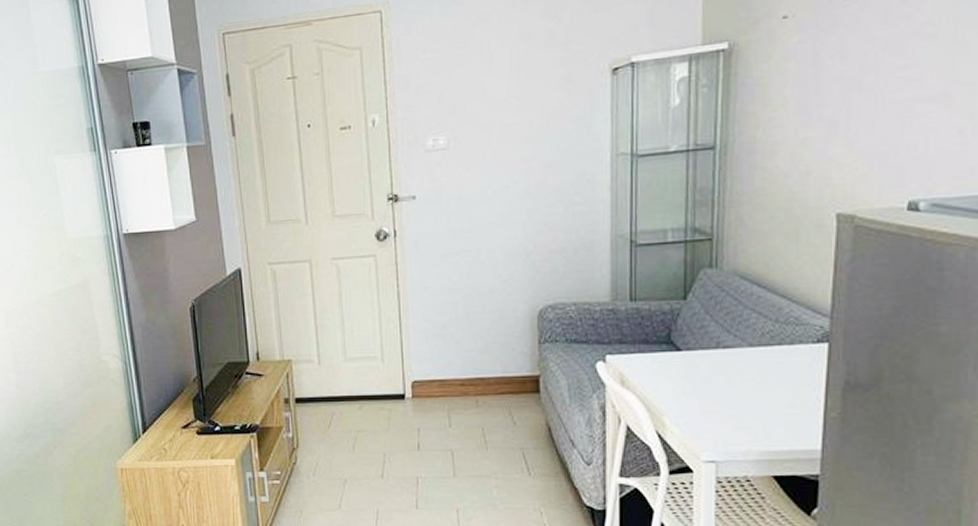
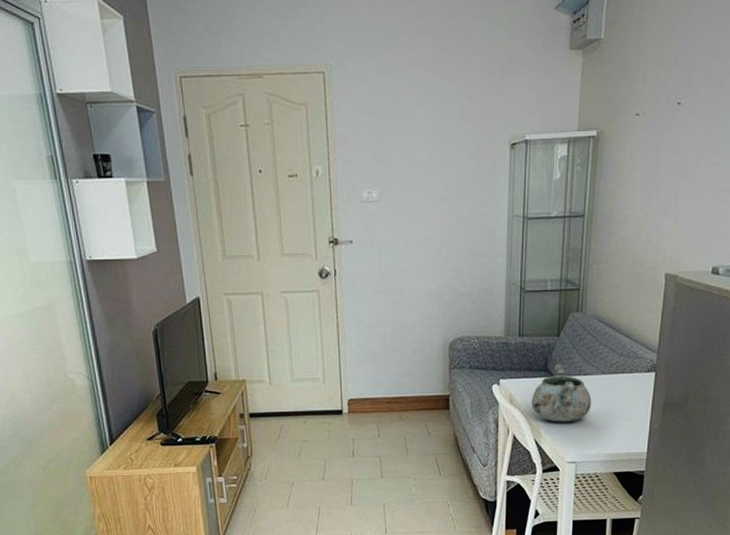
decorative bowl: none [651,333,736,409] -> present [532,363,592,422]

